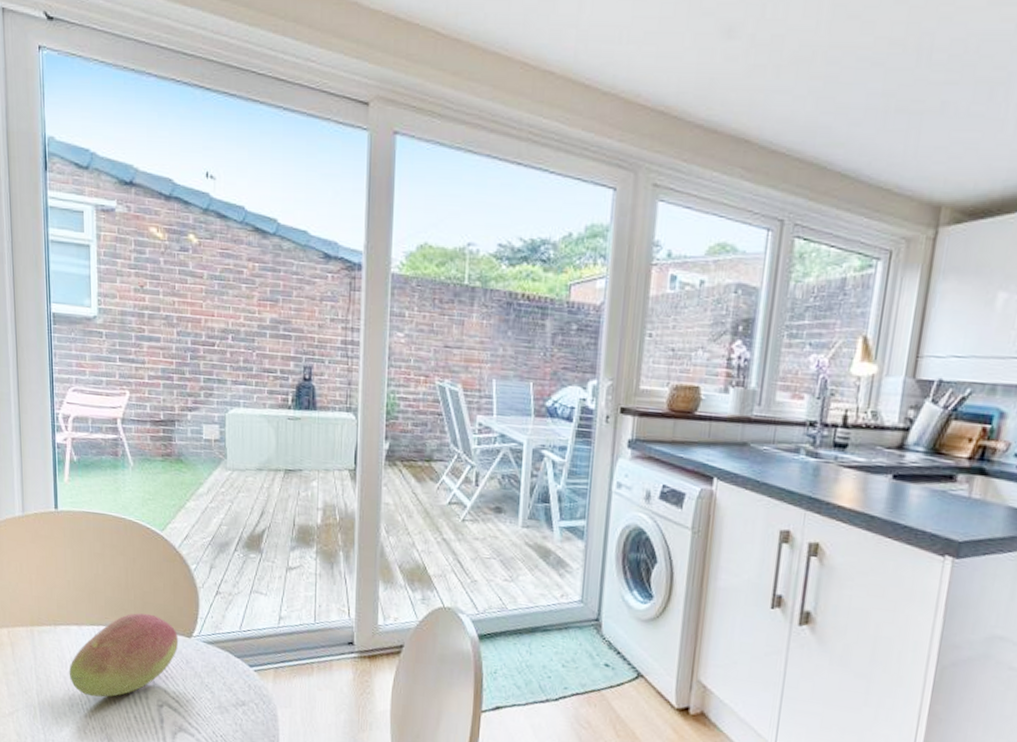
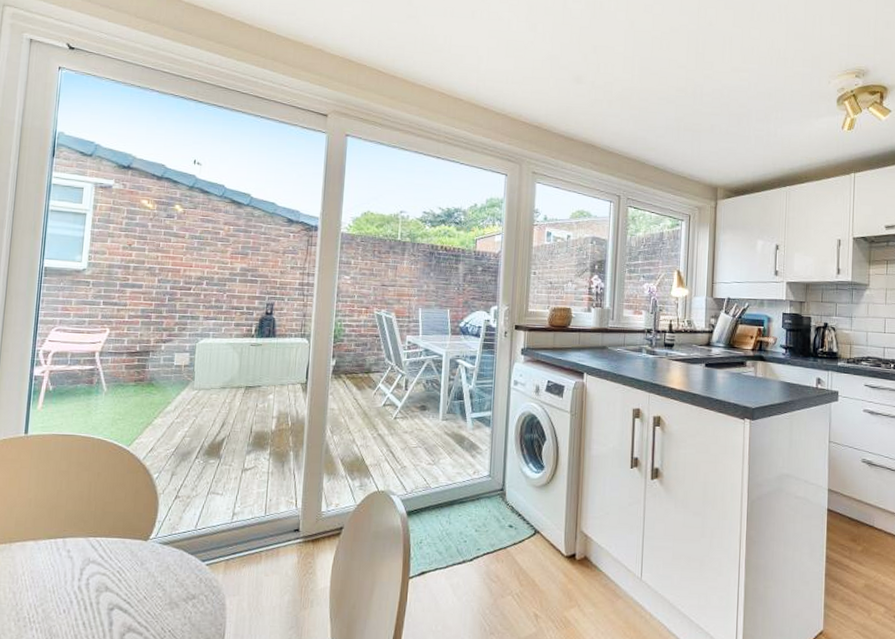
fruit: present [69,613,179,697] -> none [19,522,136,609]

